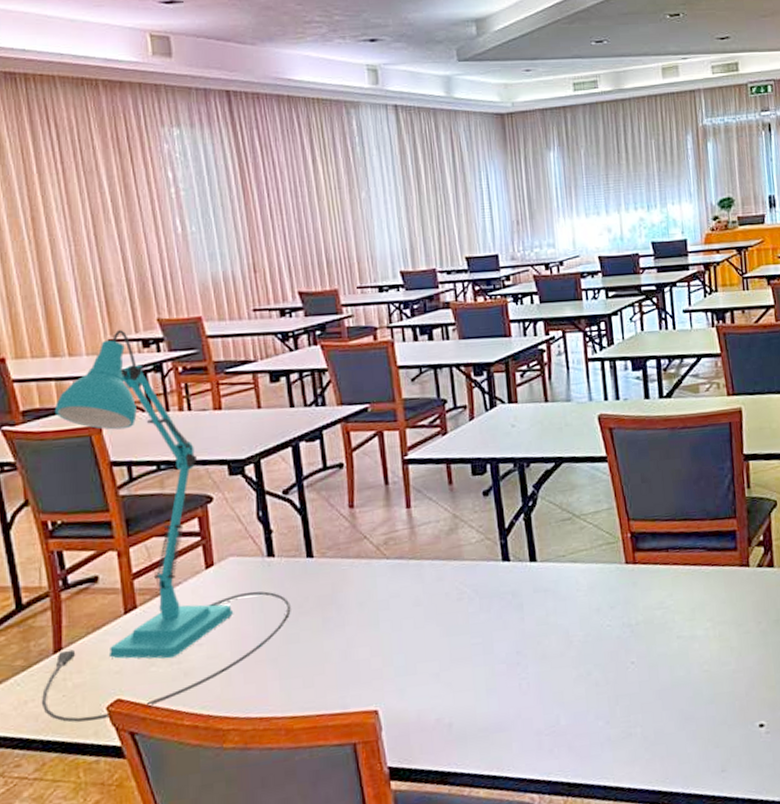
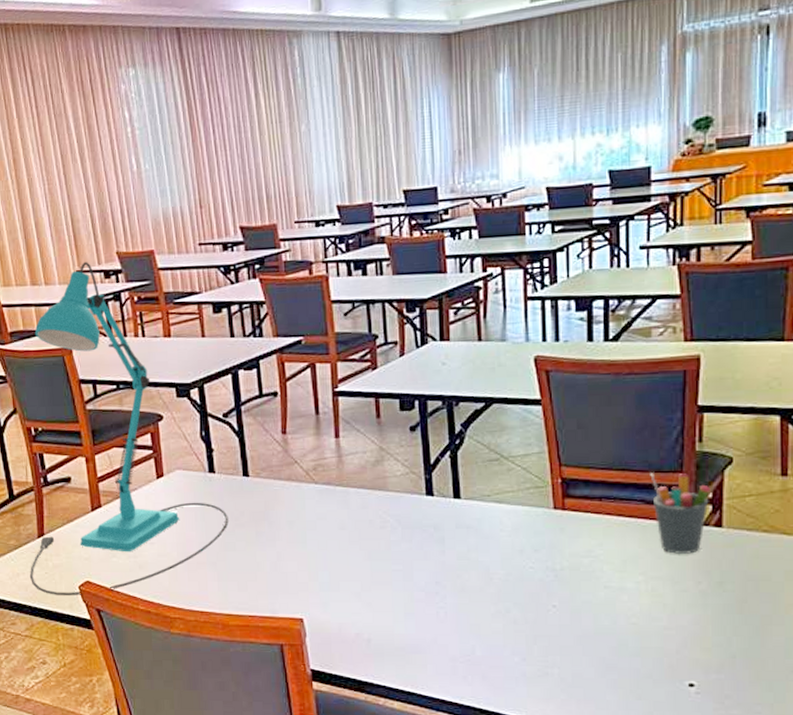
pen holder: none [709,519,761,597] -> present [650,473,711,554]

